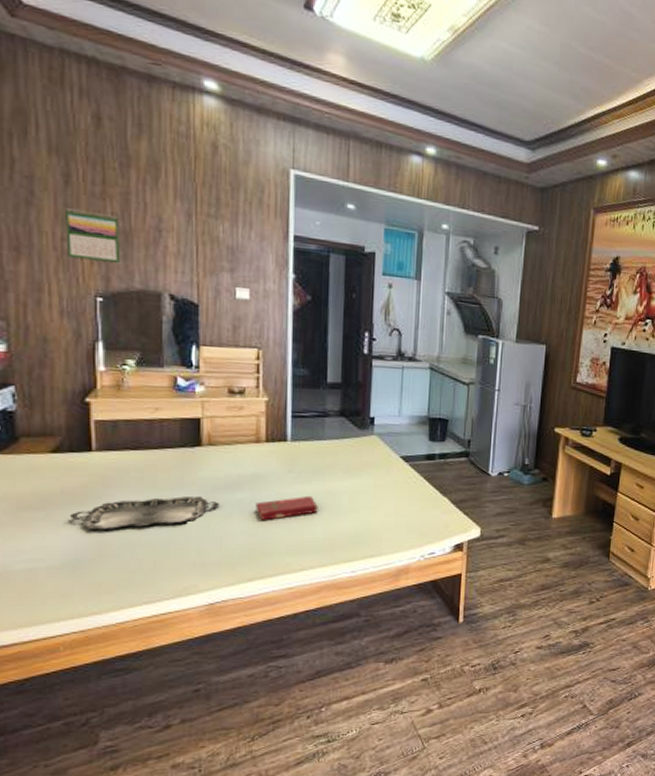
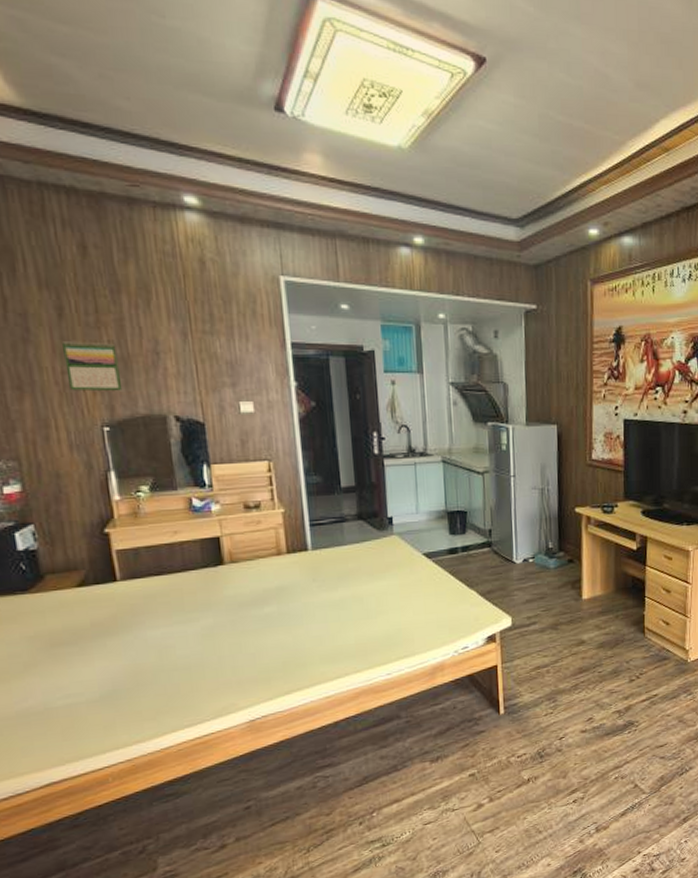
serving tray: present [70,496,220,530] -> none [103,615,249,660]
book: present [255,495,319,520] -> none [284,602,348,632]

